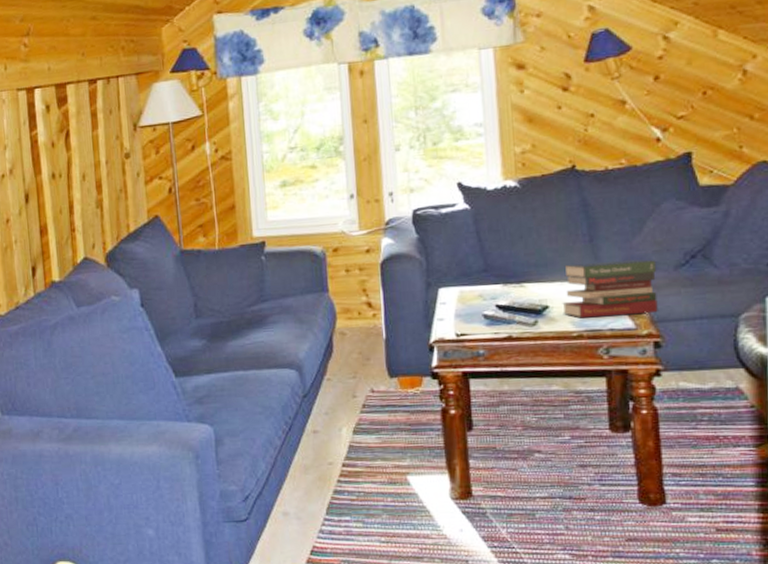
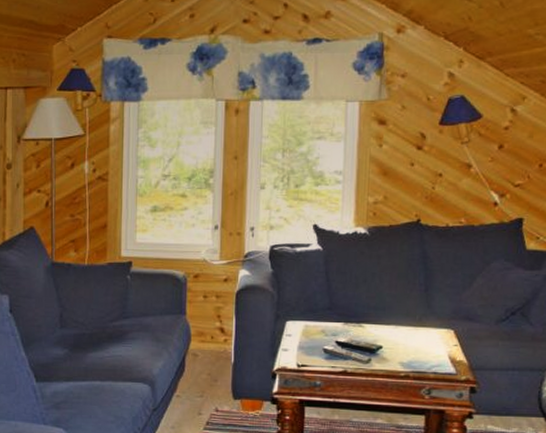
books: present [562,259,658,319] -> none [394,310,481,362]

